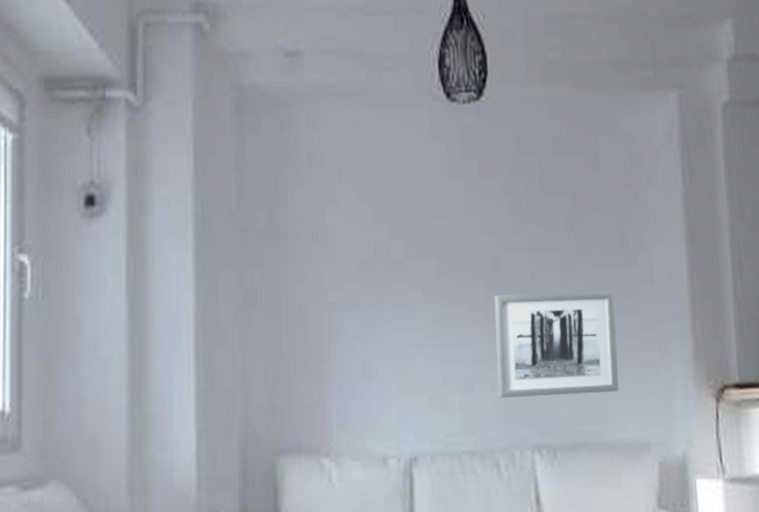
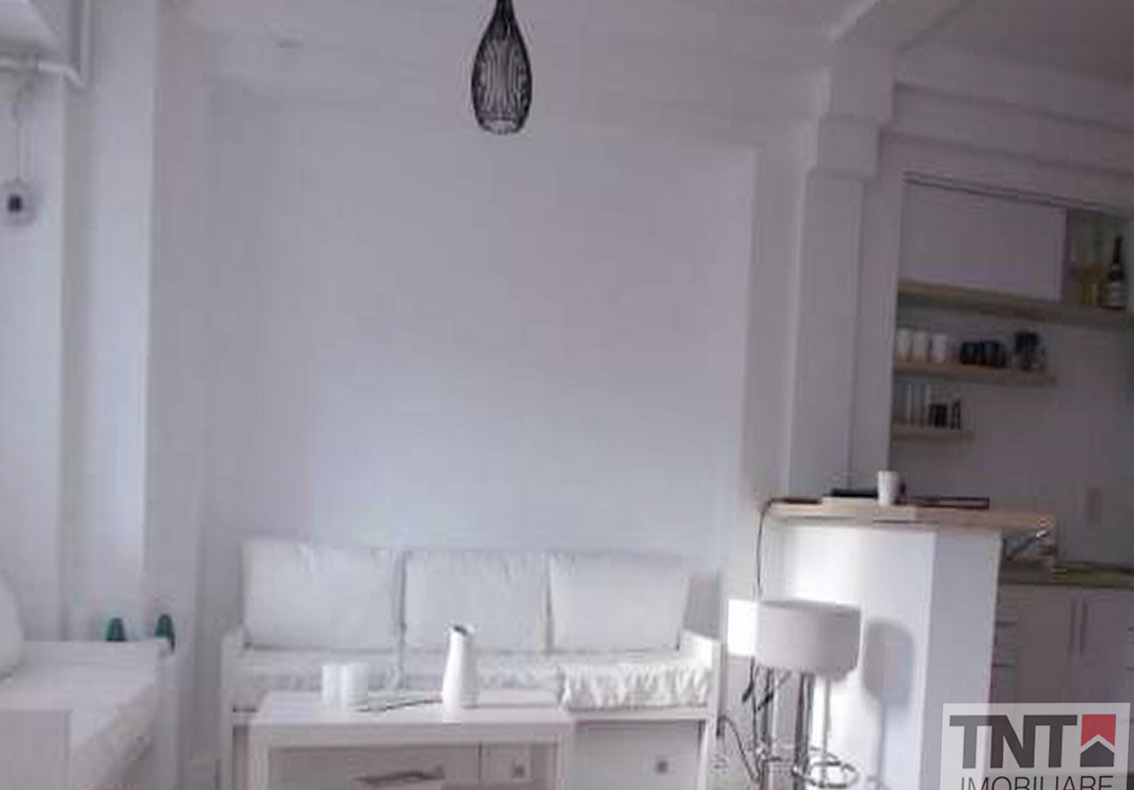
wall art: present [494,291,619,398] -> none [513,372,659,496]

